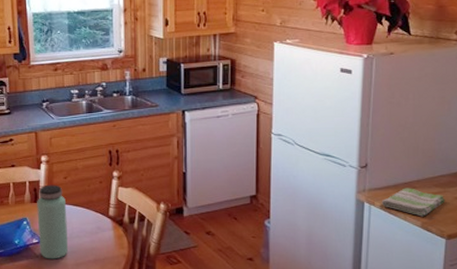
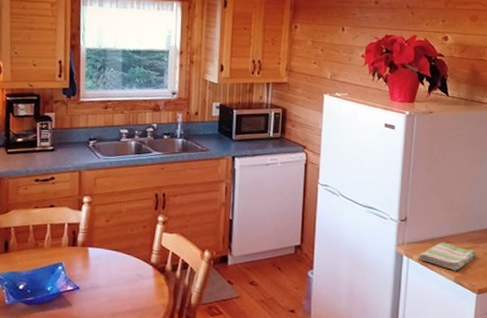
bottle: present [37,184,69,259] -> none [73,227,107,309]

